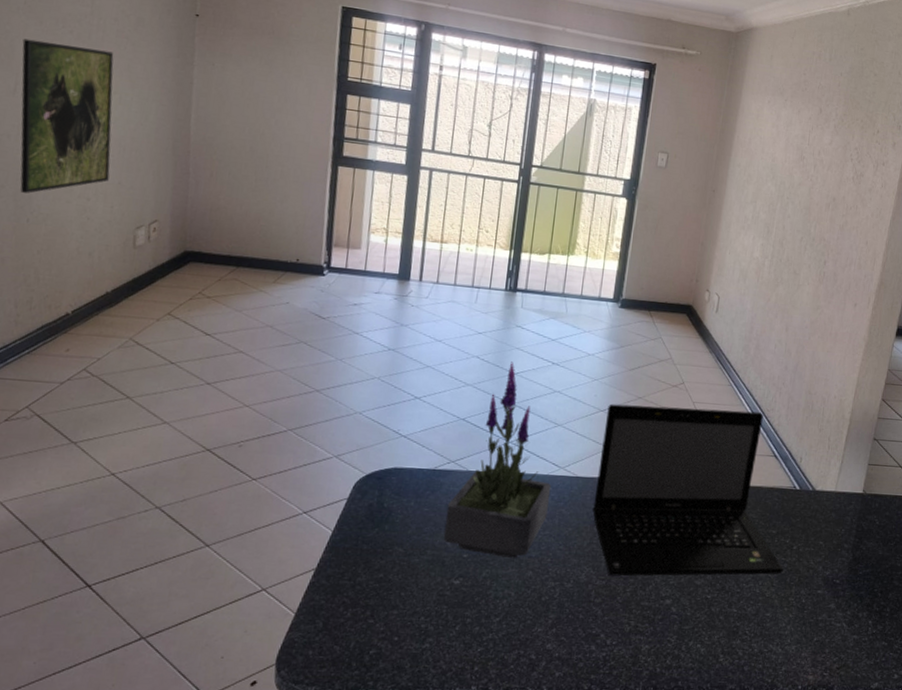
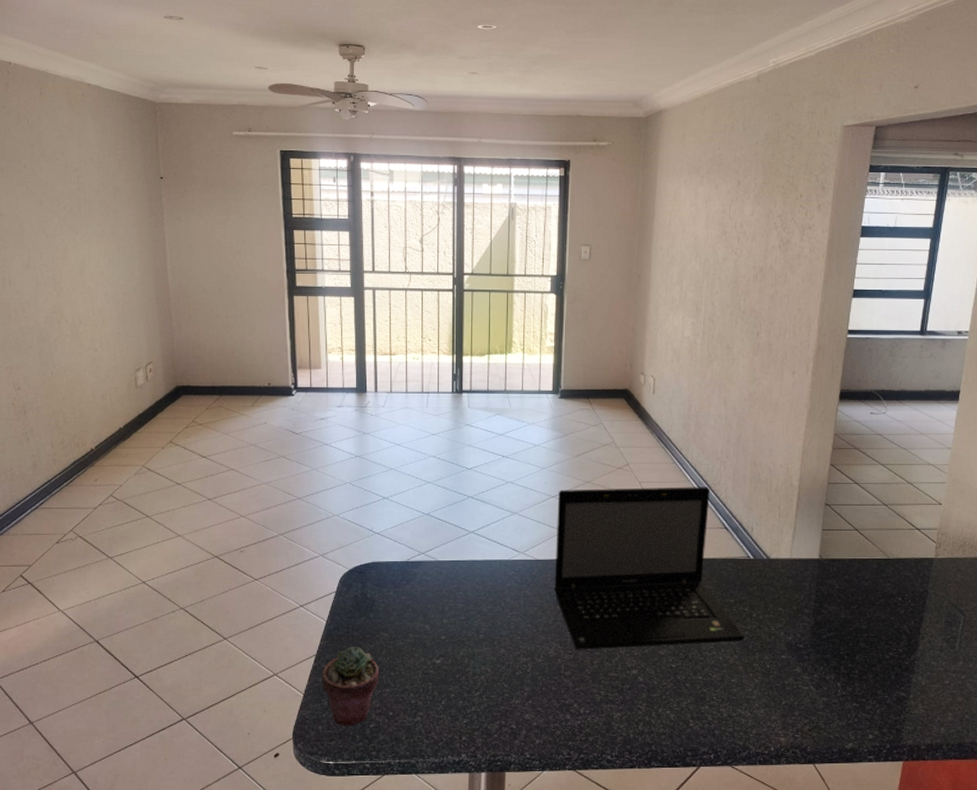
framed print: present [20,38,114,194] -> none [29,219,110,351]
potted succulent: none [319,561,388,652] -> present [322,647,379,726]
potted plant: present [443,361,552,559] -> none [422,458,514,638]

